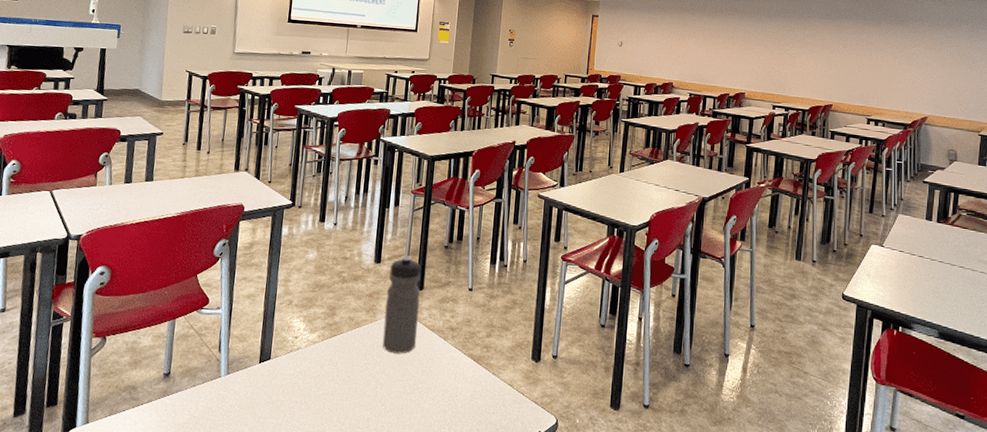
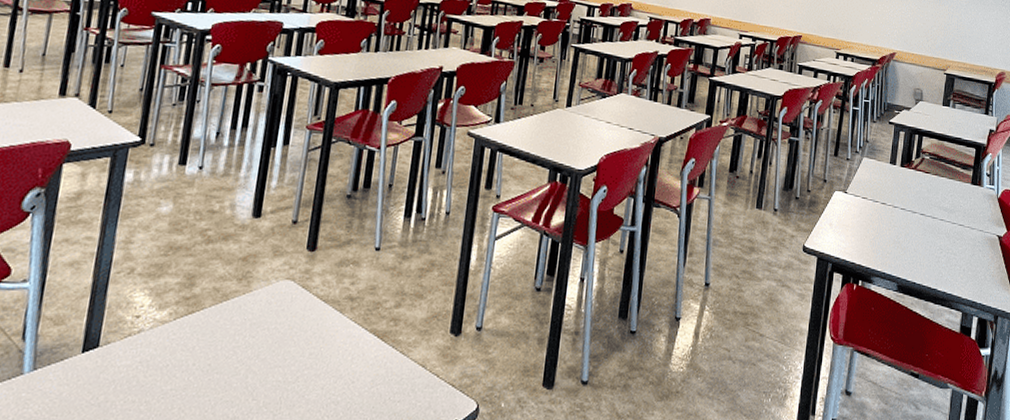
water bottle: present [382,255,421,354] -> none [257,207,314,333]

